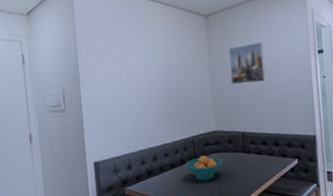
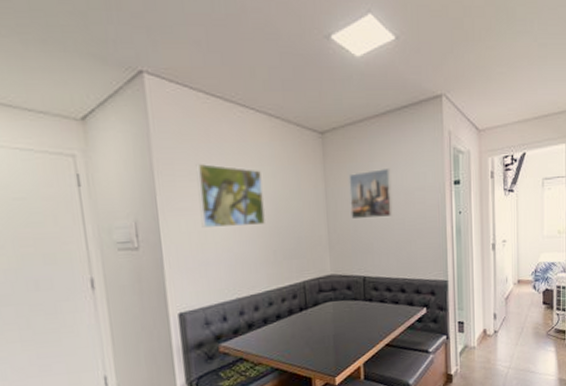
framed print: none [108,44,162,94] -> present [195,164,266,228]
fruit bowl: present [184,156,222,181] -> none [293,304,339,334]

